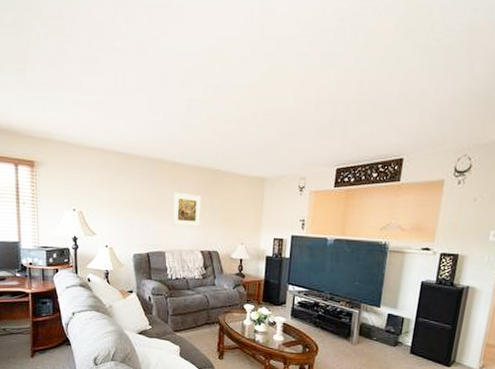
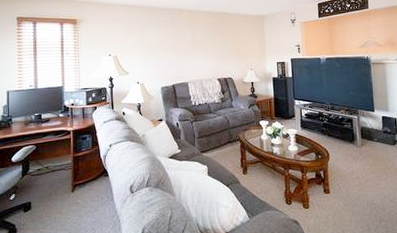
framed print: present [173,191,202,227] -> none [191,33,215,60]

